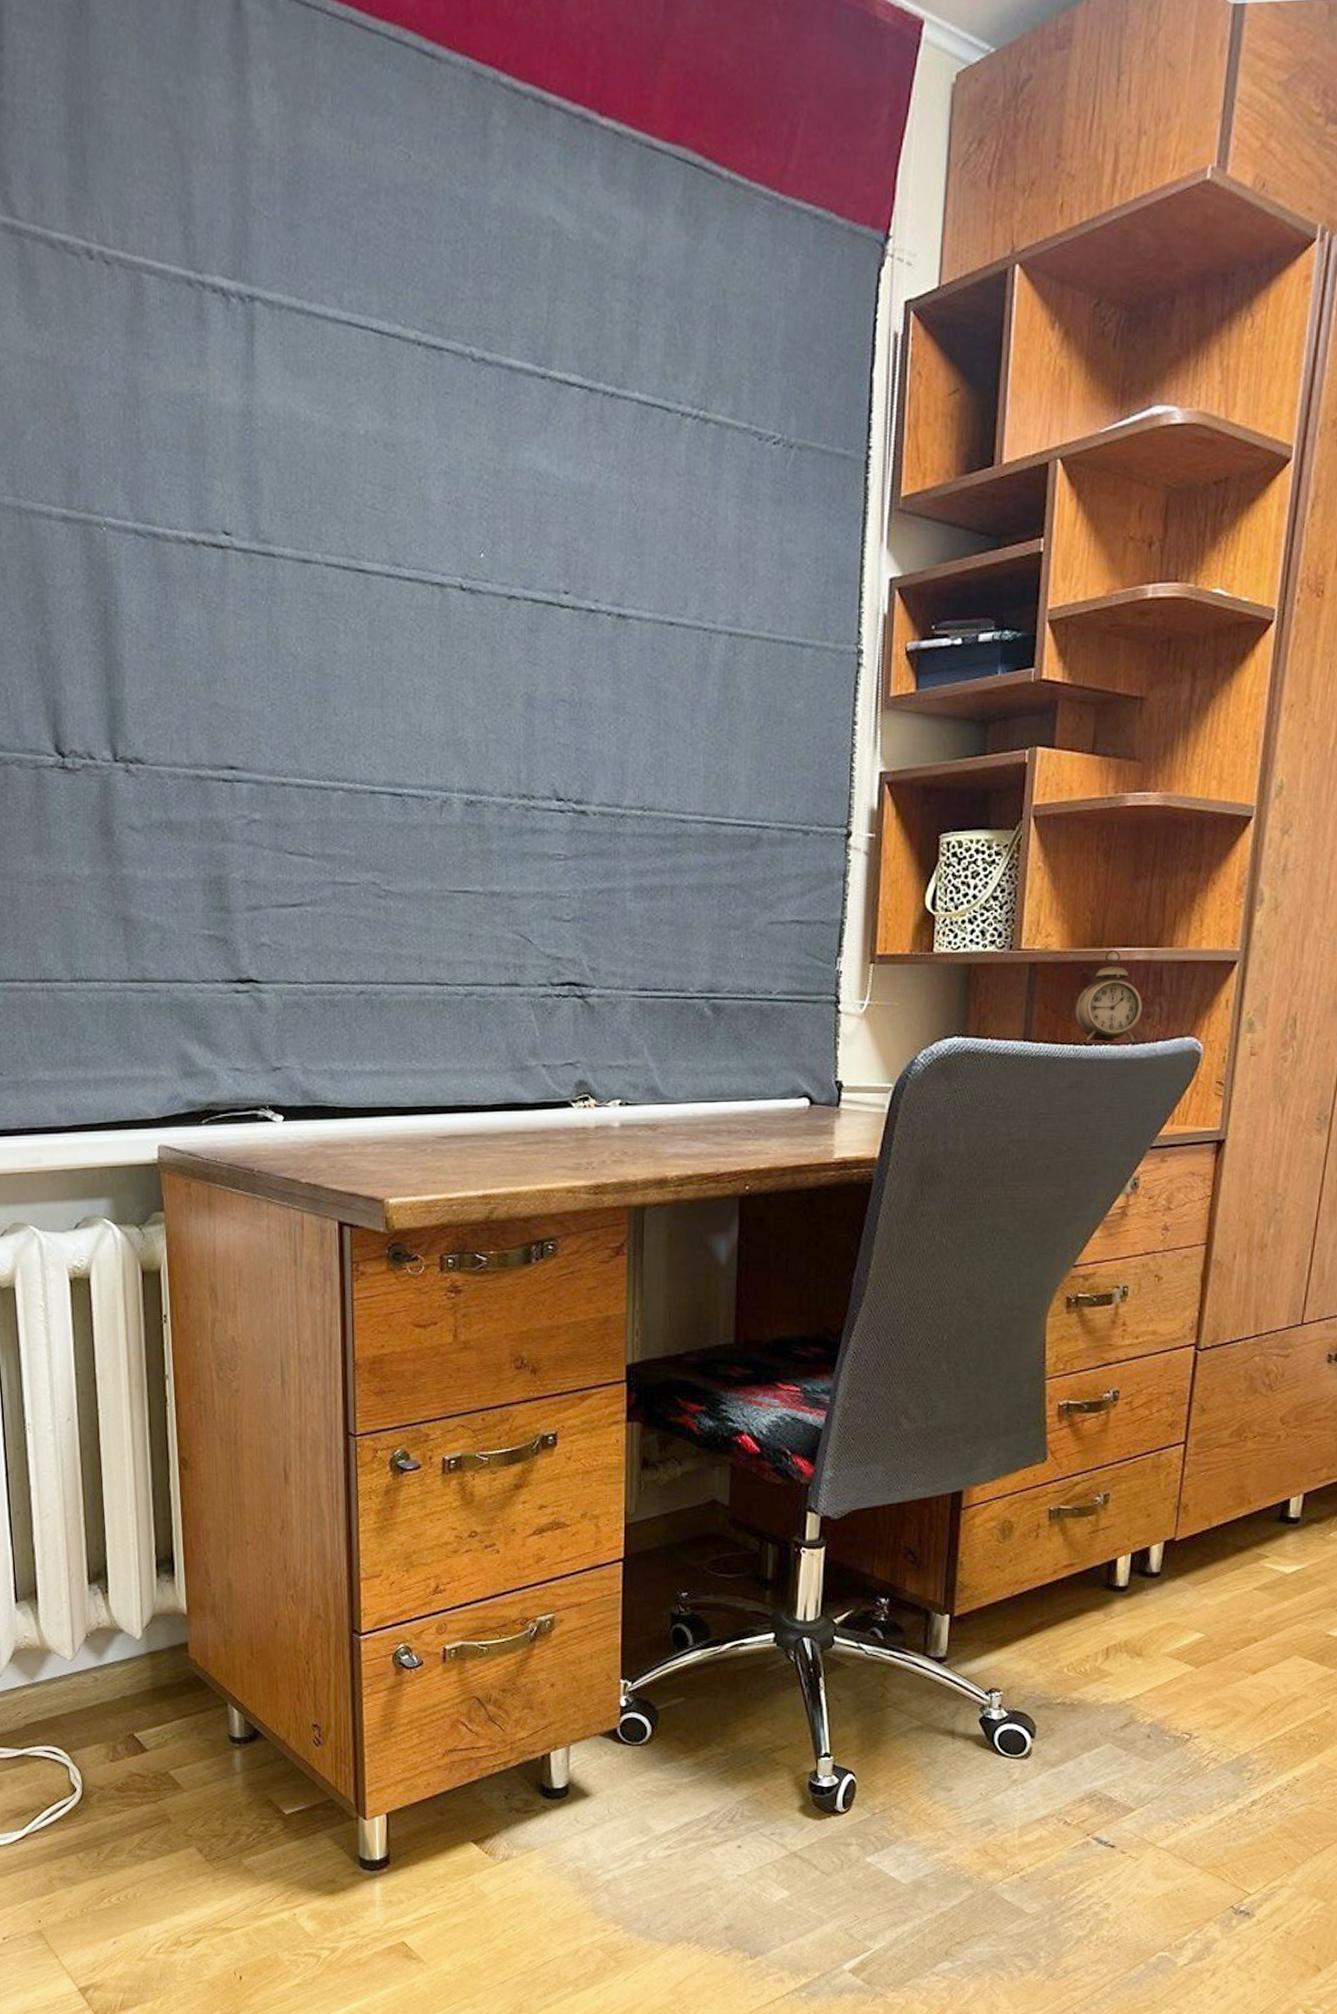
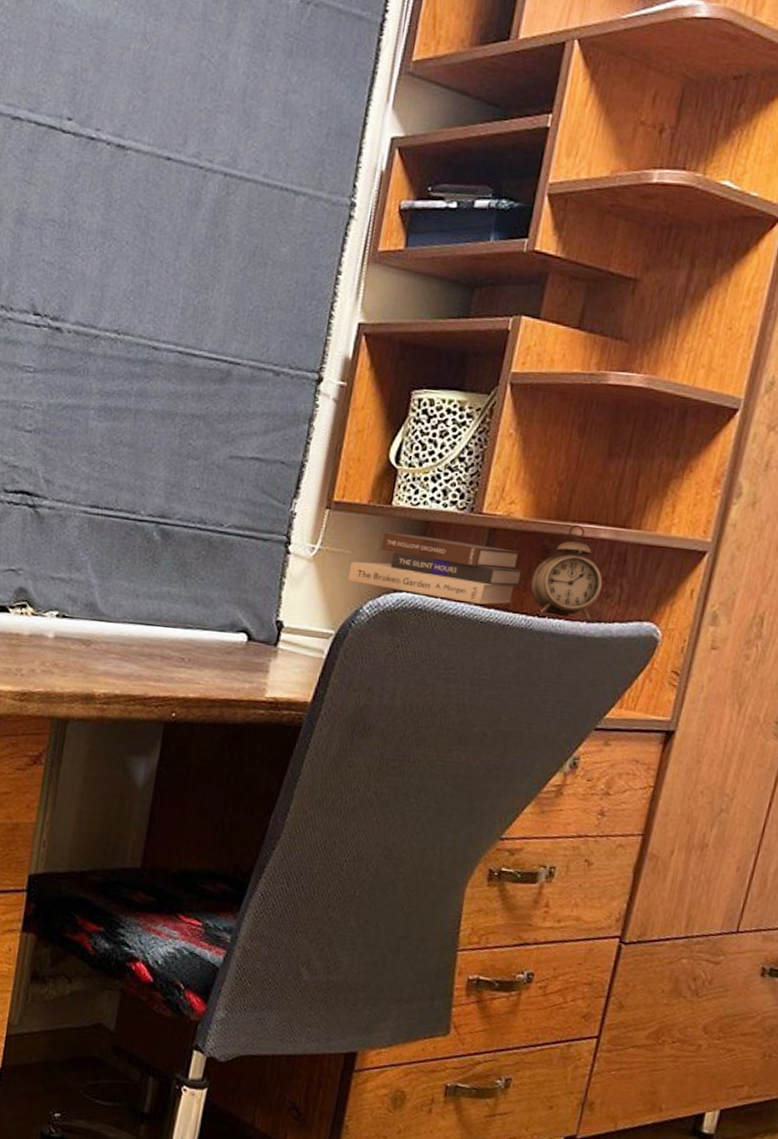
books: none [899,979,1067,1040] -> present [347,532,524,605]

